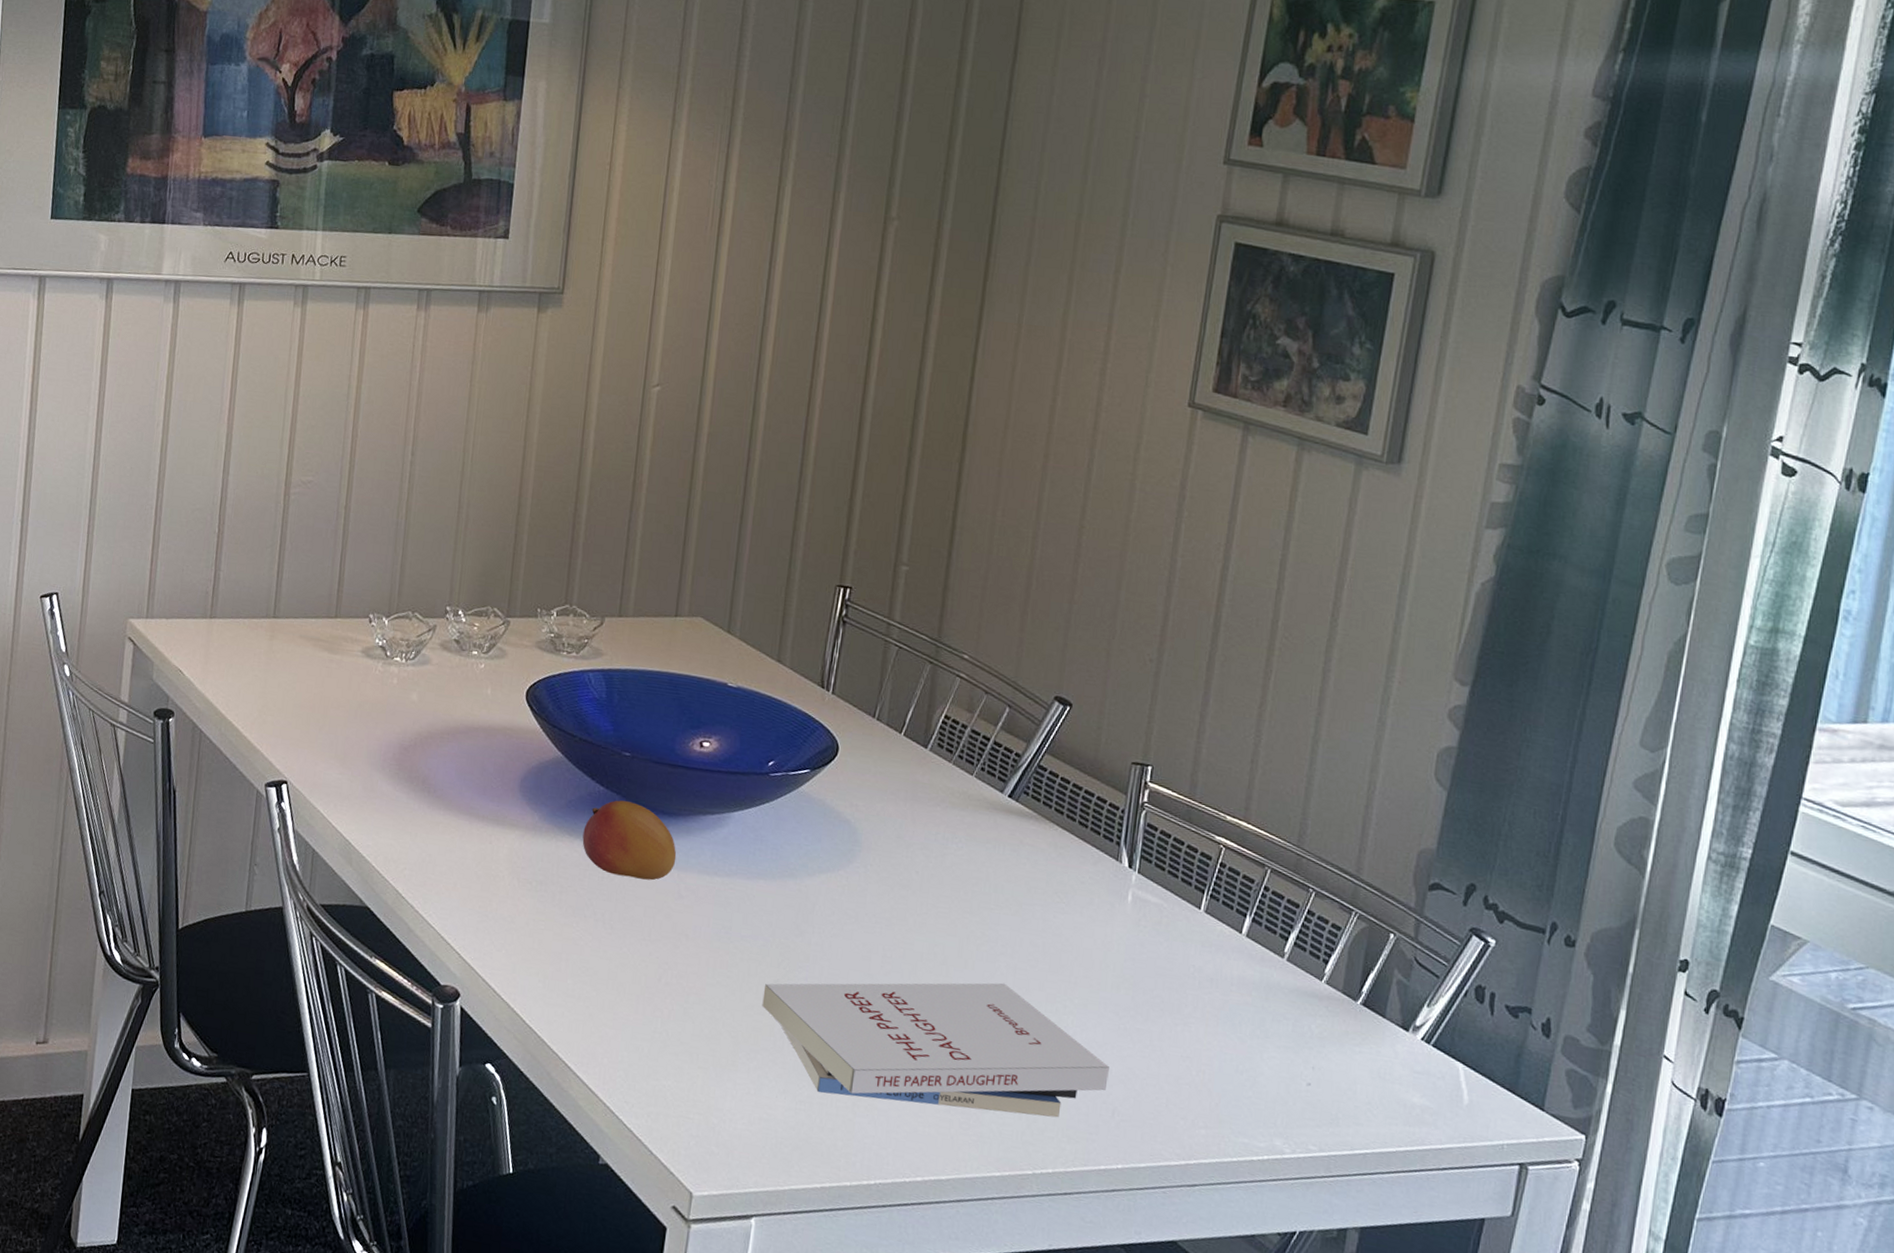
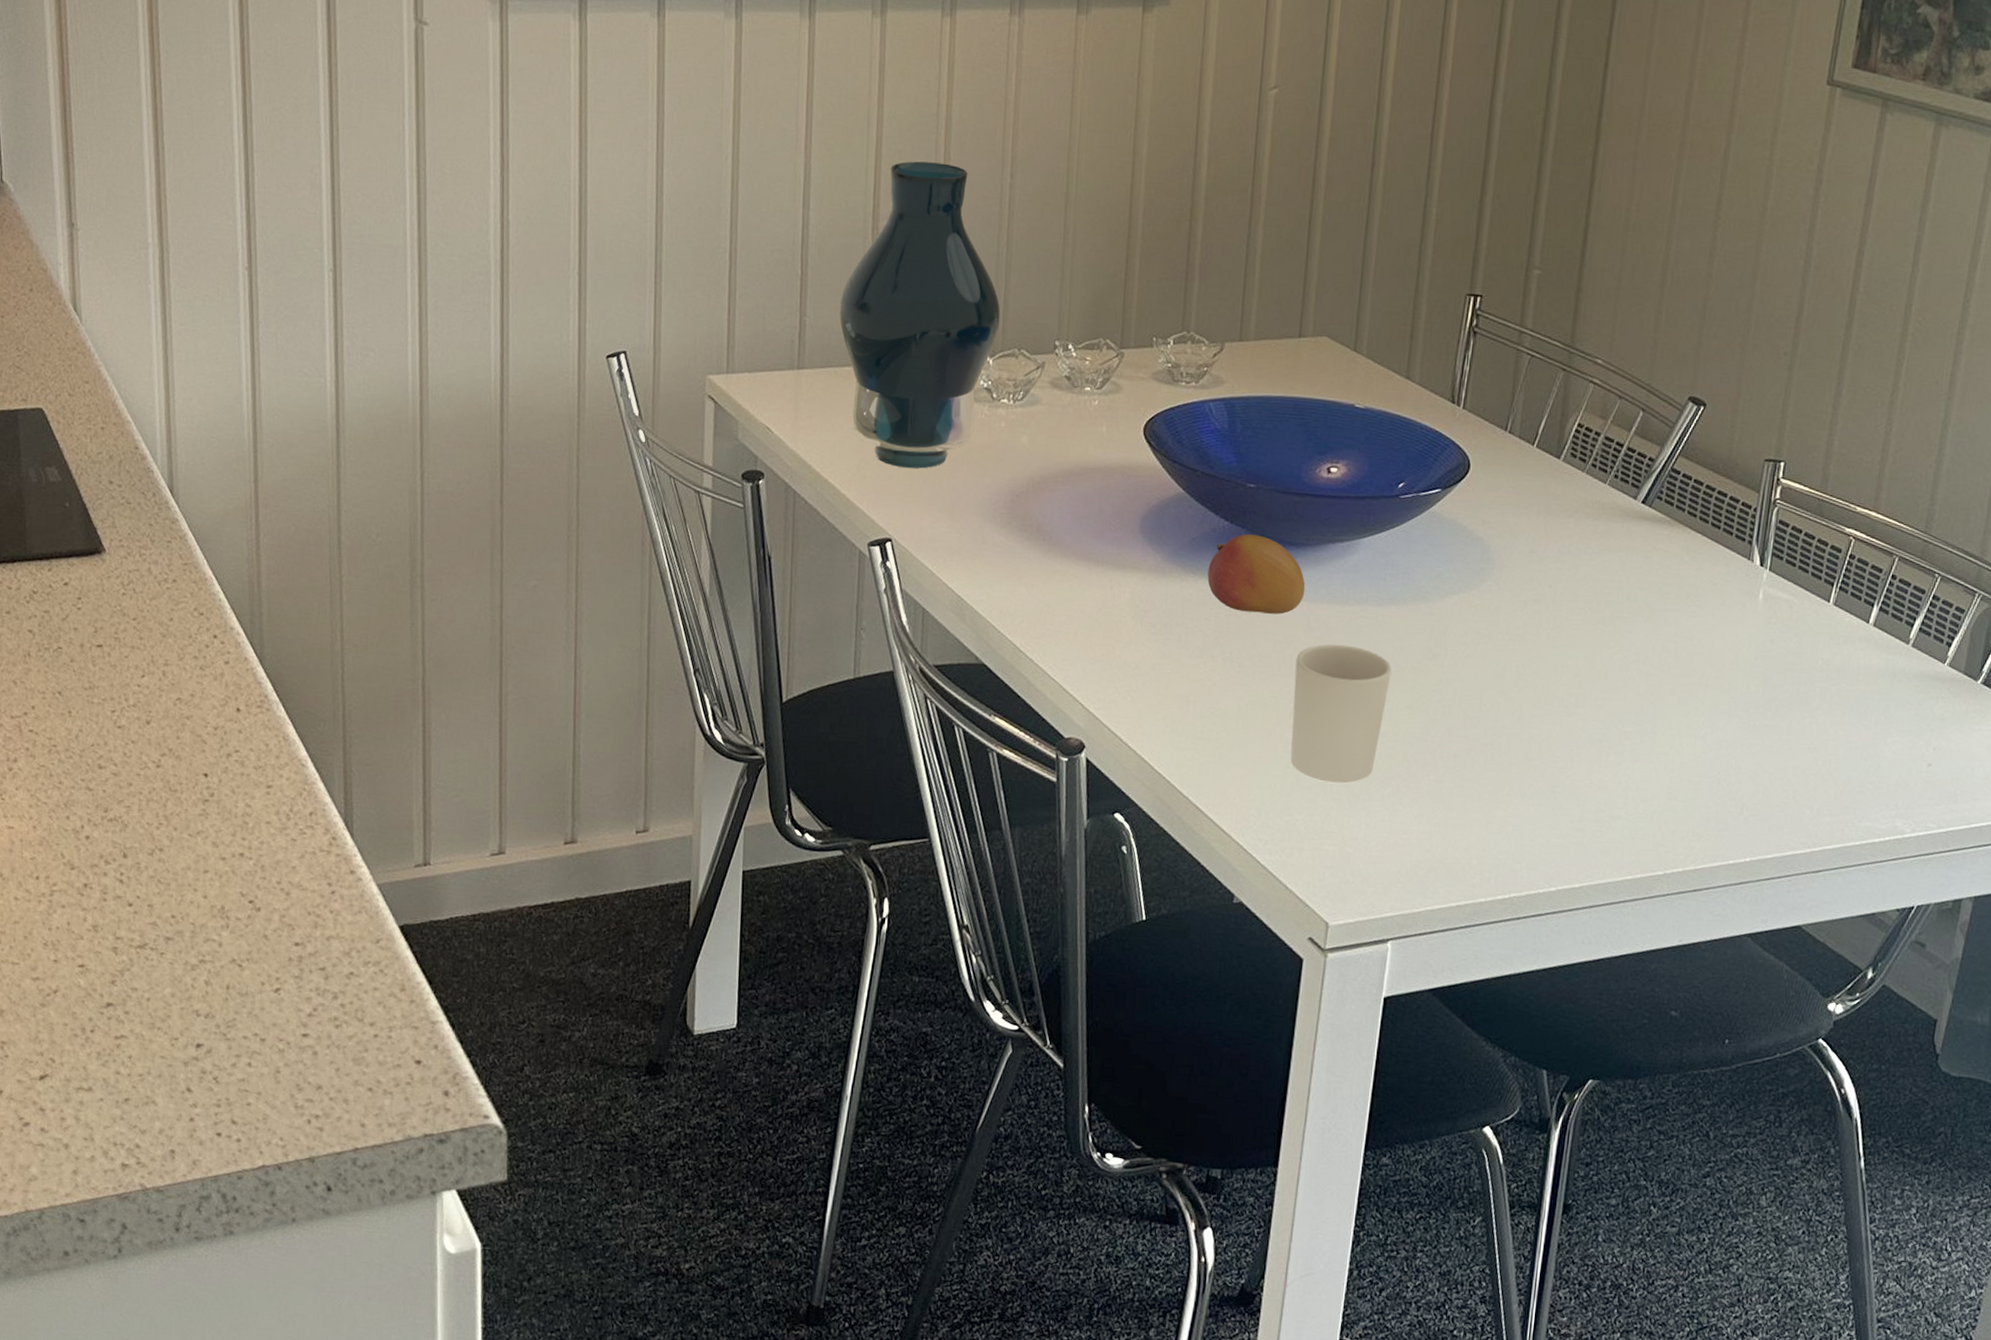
vase: none [250,436,397,718] -> present [840,161,1001,469]
mug: none [658,913,759,1053] -> present [1290,644,1392,784]
books: present [762,983,1109,1118] -> none [1395,690,1739,818]

